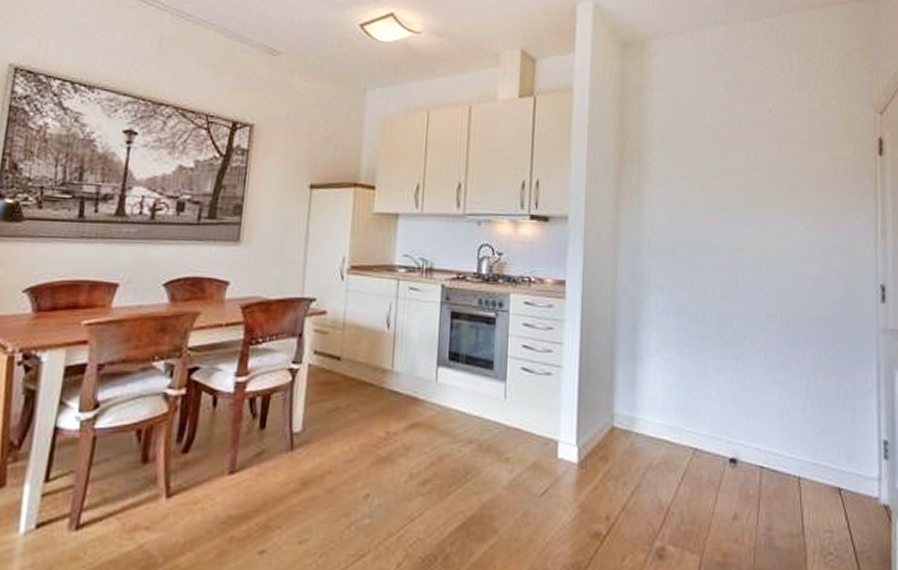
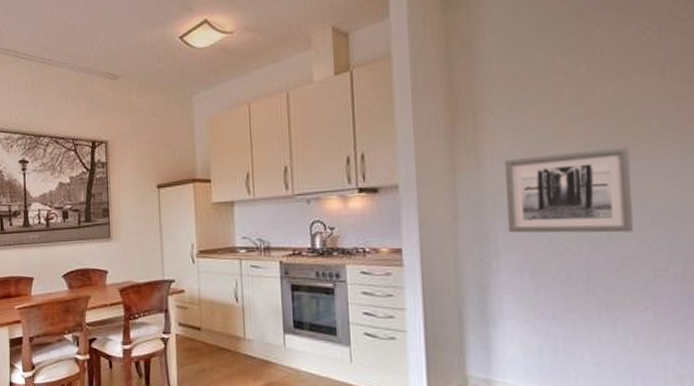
wall art: none [659,203,755,281] -> present [504,146,633,233]

